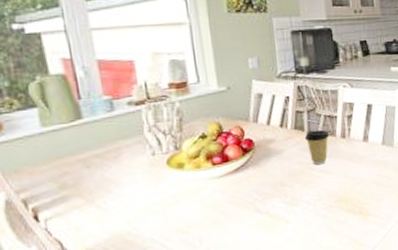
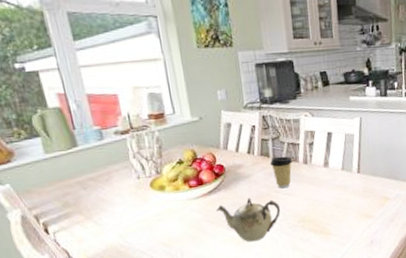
teapot: none [243,175,315,226] -> present [216,197,280,242]

